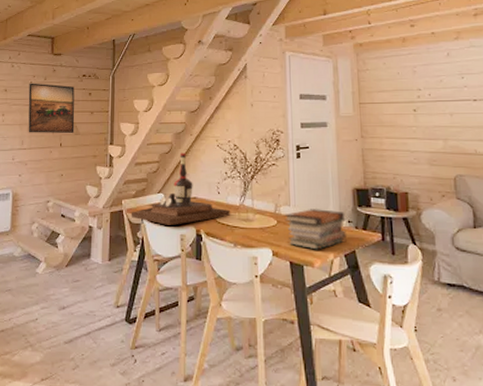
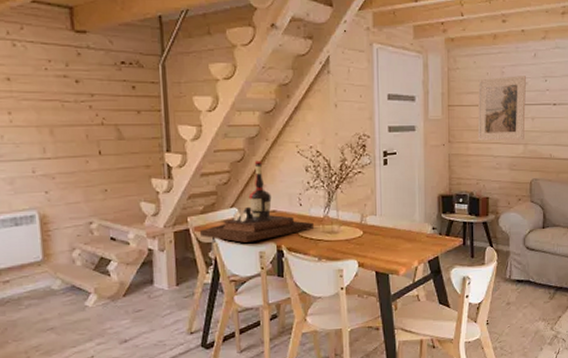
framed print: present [28,83,75,133] -> none [43,70,117,138]
book stack: present [284,209,348,250] -> none [370,217,432,259]
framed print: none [389,74,443,136] -> present [477,76,526,141]

